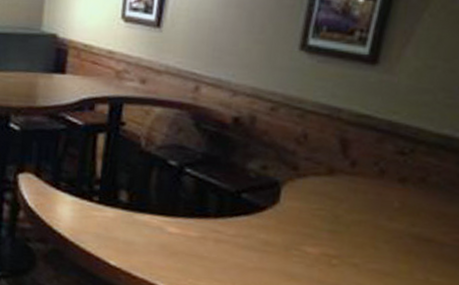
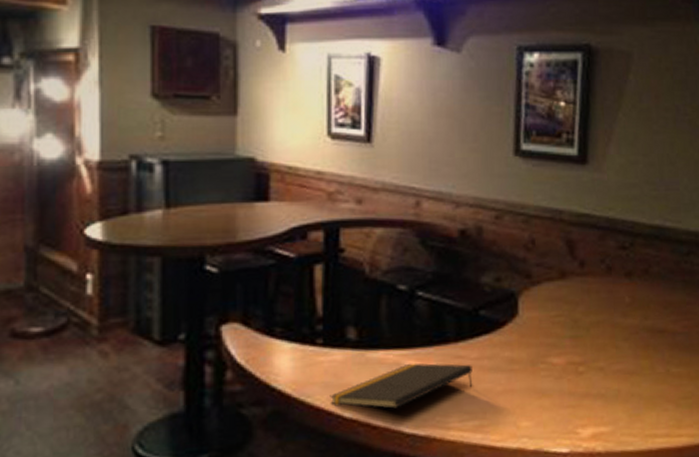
notepad: none [99,229,228,265] -> present [330,363,473,409]

